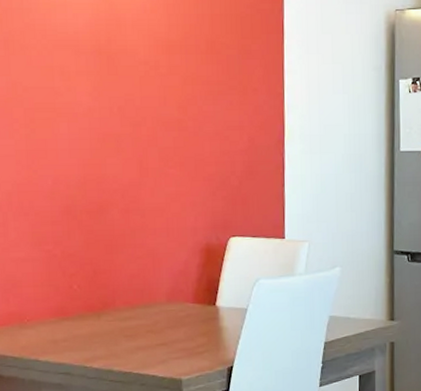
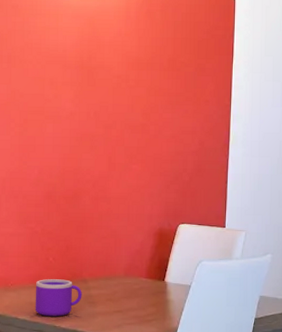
mug: none [58,310,117,356] -> present [35,279,82,317]

